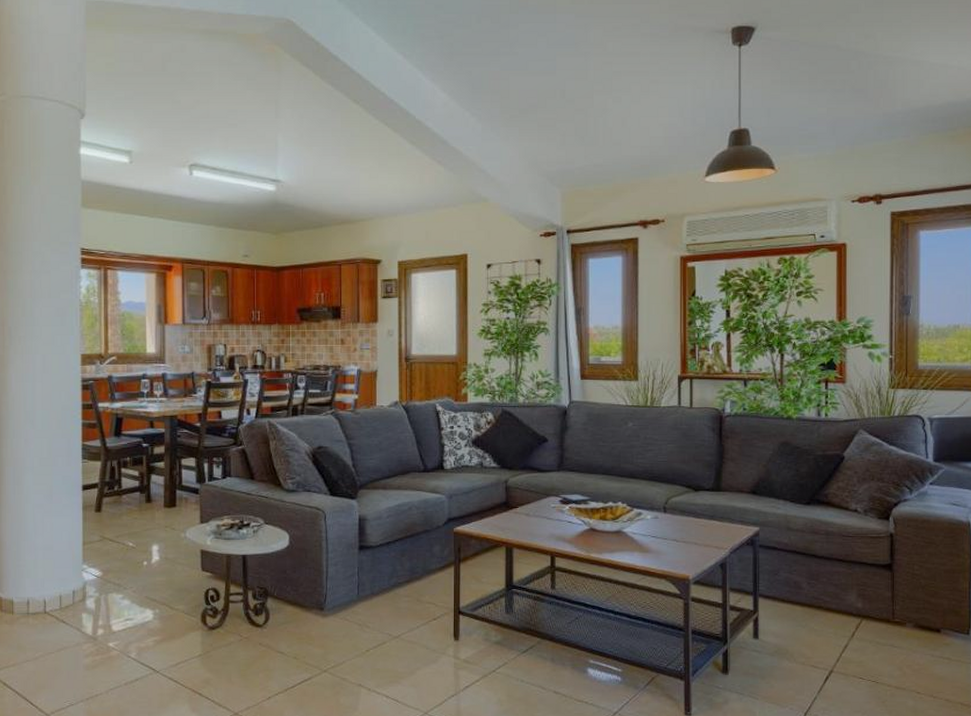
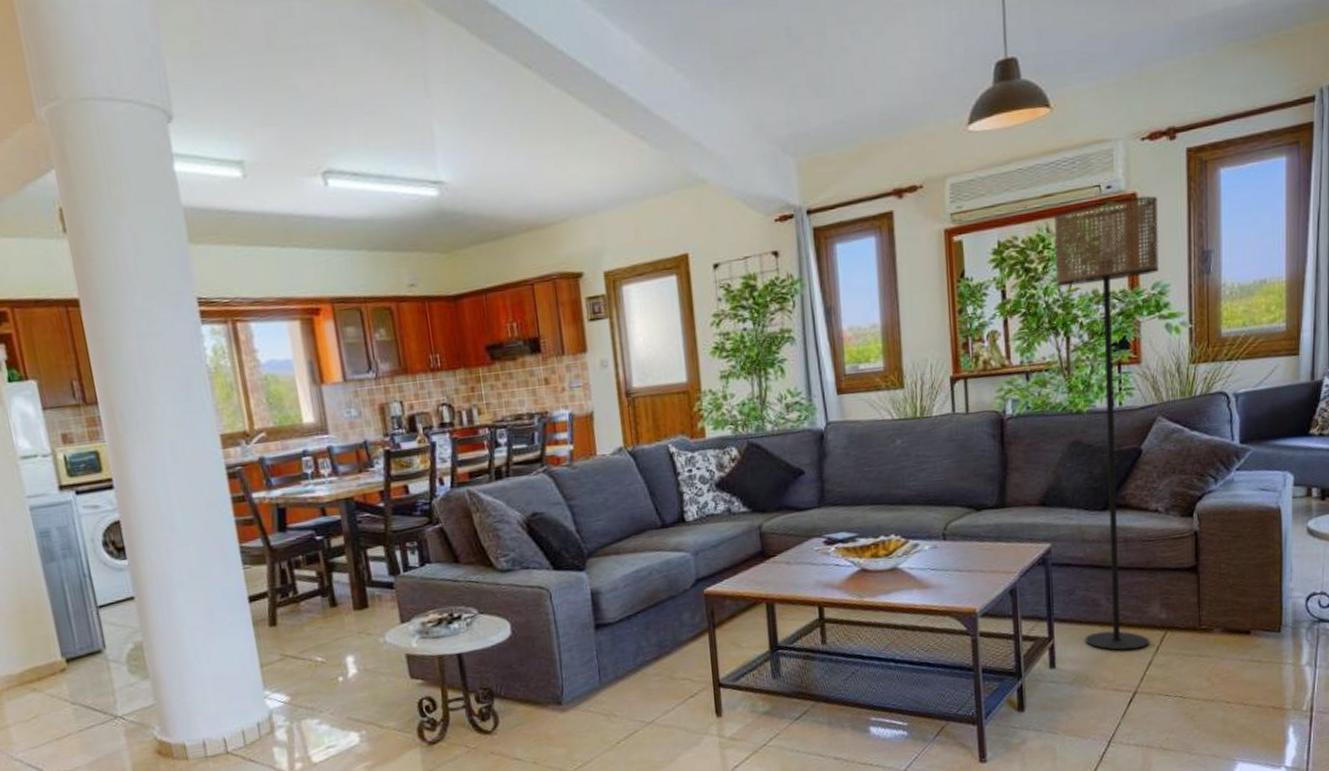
floor lamp: none [774,246,865,632] -> present [1053,195,1160,651]

